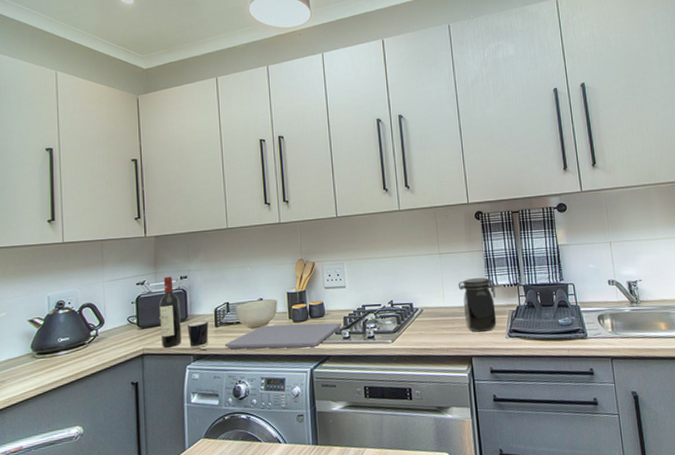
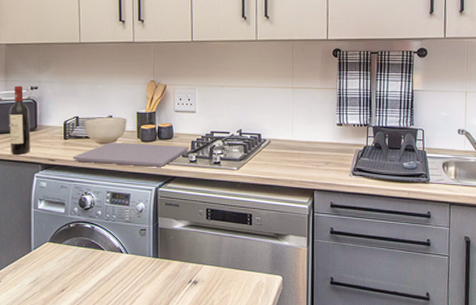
mug: present [187,320,209,349] -> none [36,132,58,158]
jar: present [458,277,497,332] -> none [308,115,346,168]

